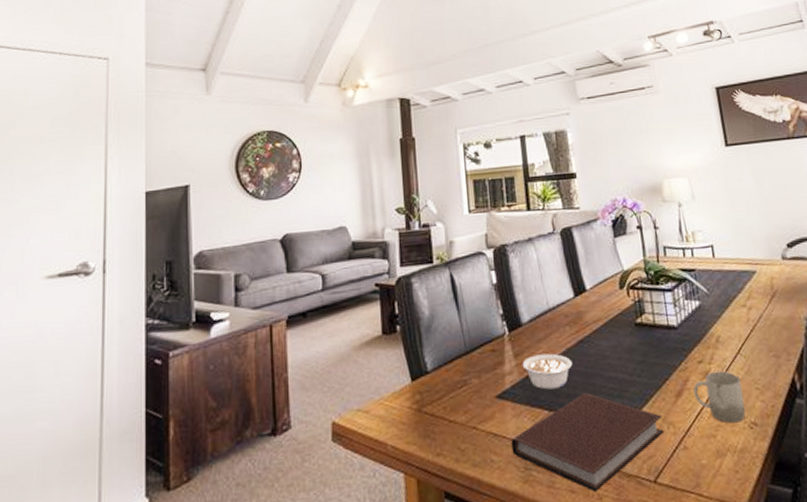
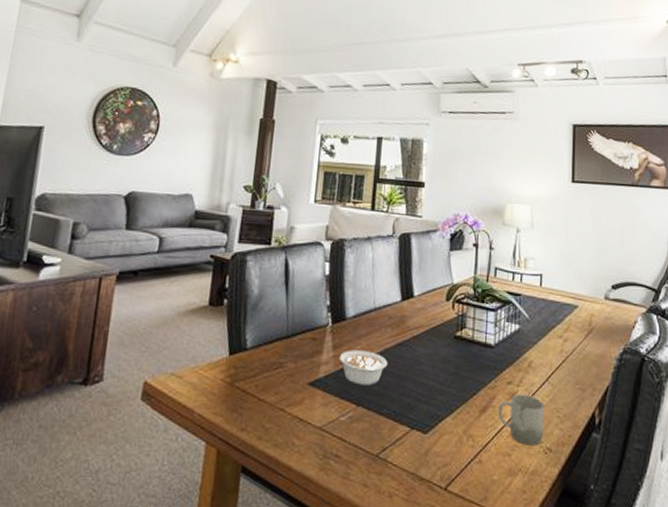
notebook: present [511,392,664,492] -> none [314,393,464,489]

